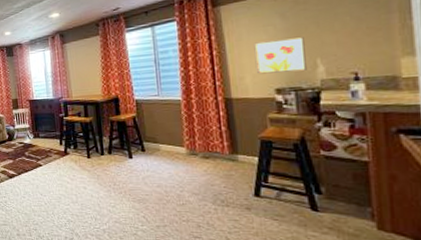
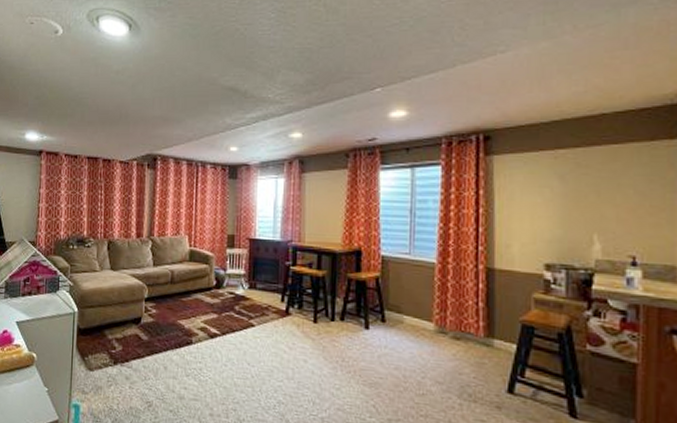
wall art: present [254,37,307,74] -> none [525,205,582,246]

